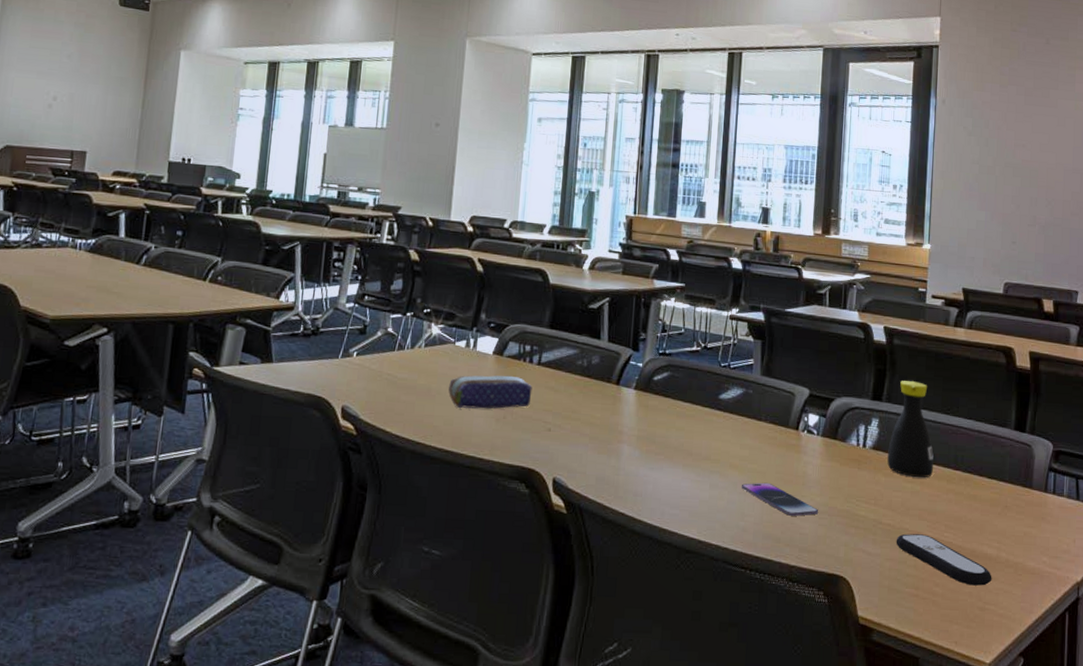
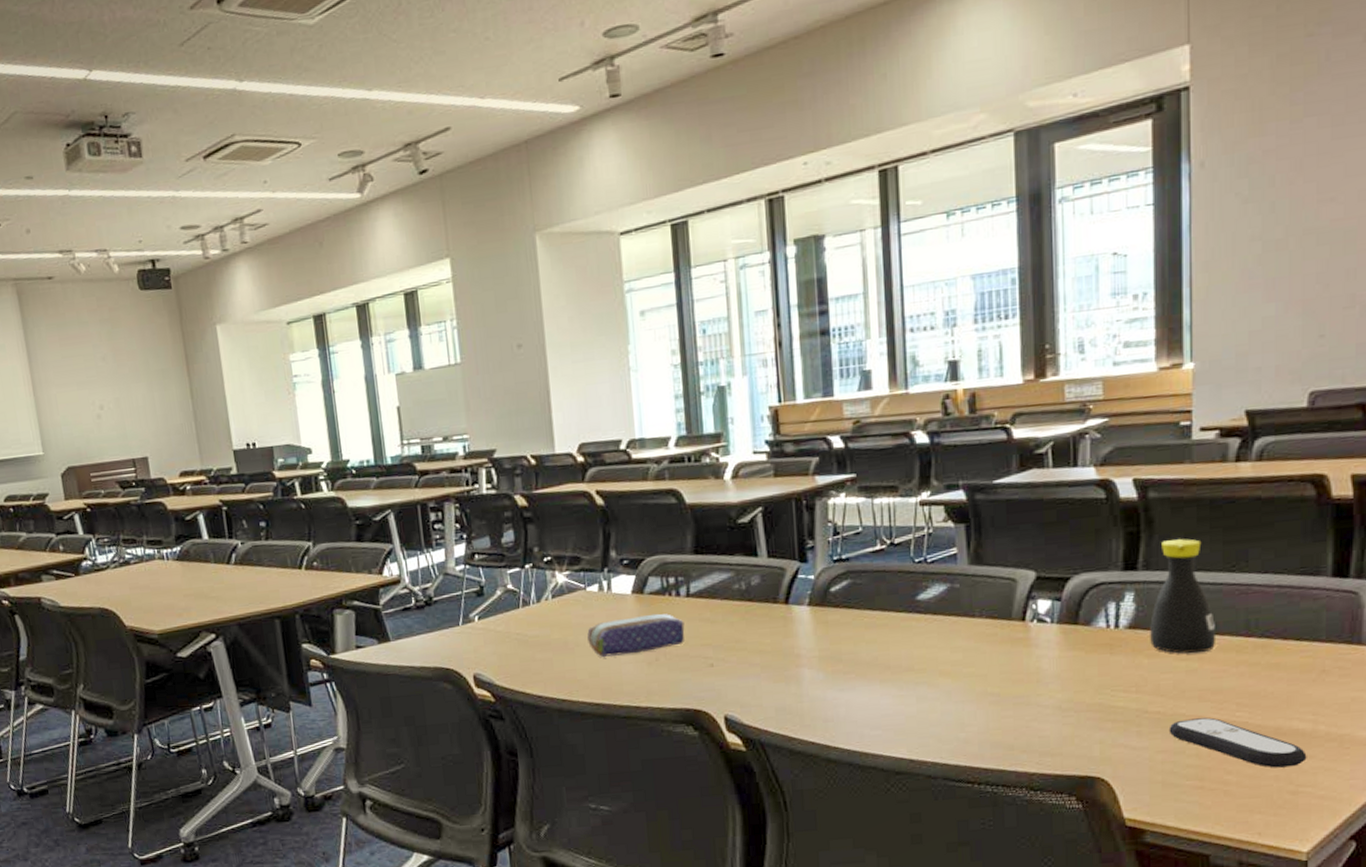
smartphone: present [741,482,819,516] -> none [956,685,1062,719]

